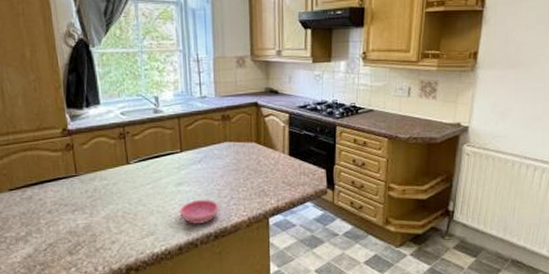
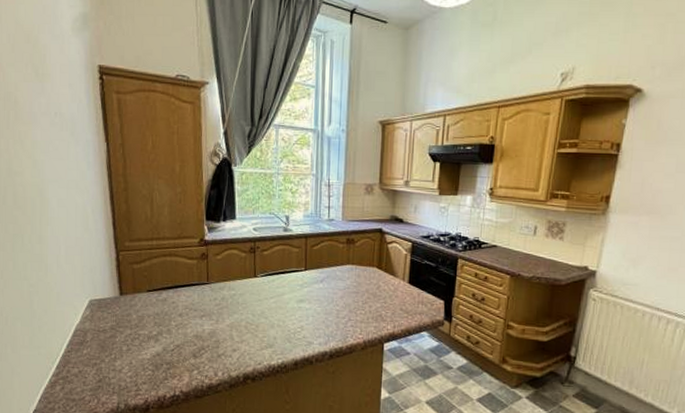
saucer: present [179,199,220,225] -> none [298,317,337,342]

